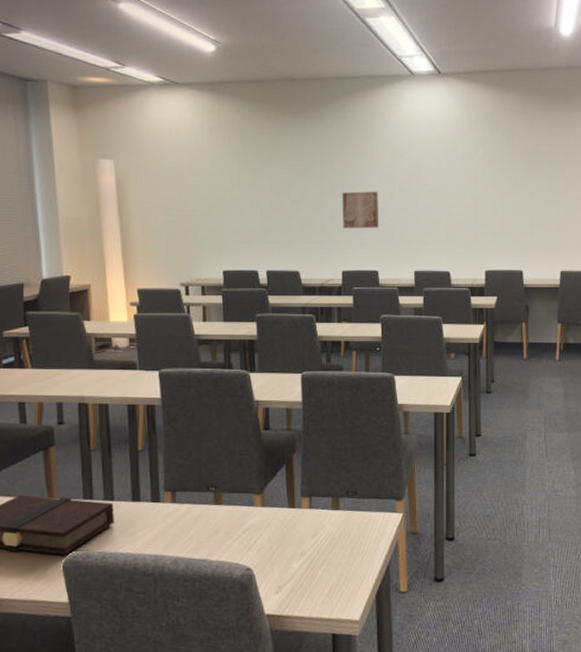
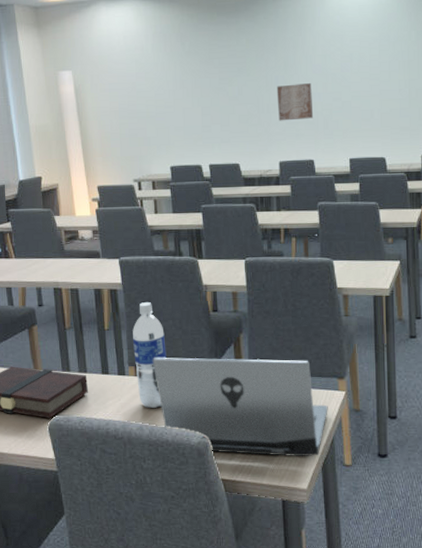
water bottle: none [171,420,209,539] -> present [133,302,167,409]
laptop: none [193,481,385,586] -> present [153,358,328,457]

